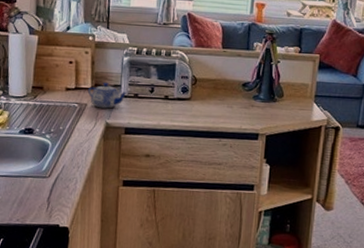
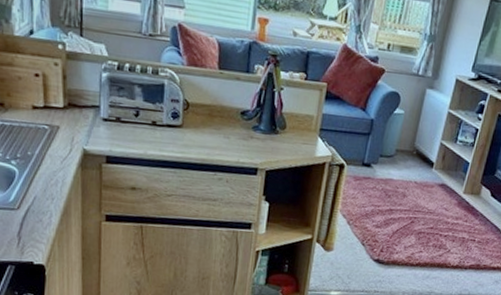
teapot: present [87,82,127,109] -> none [59,101,107,133]

